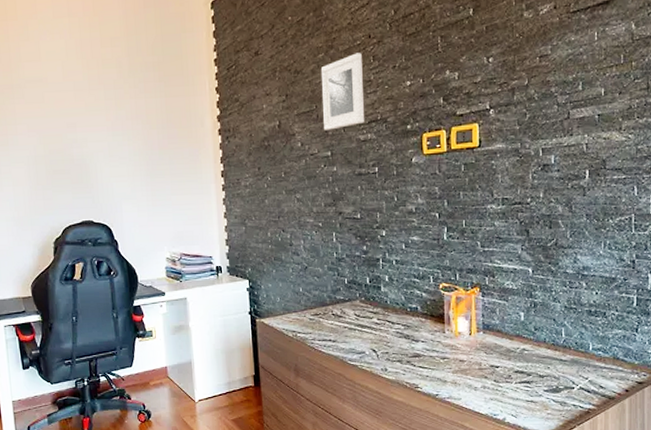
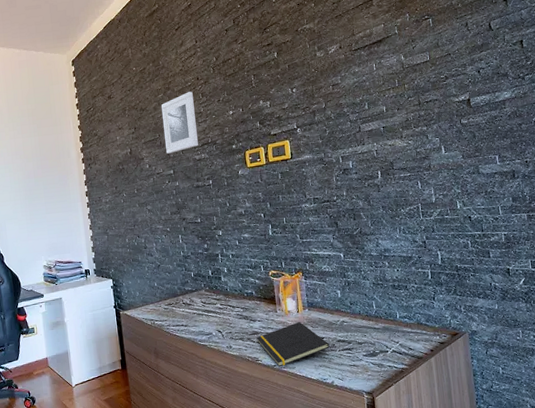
notepad: none [418,345,505,397] -> present [256,321,330,368]

